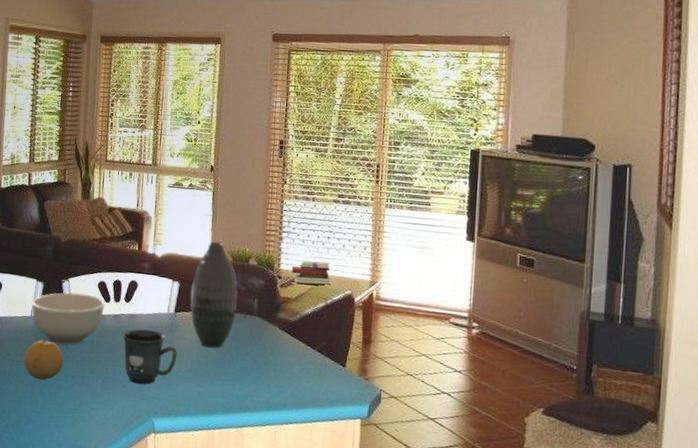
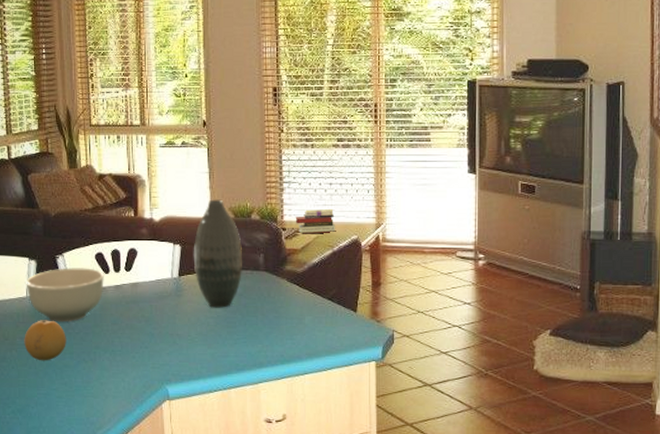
mug: present [122,329,178,385] -> none [126,297,185,353]

